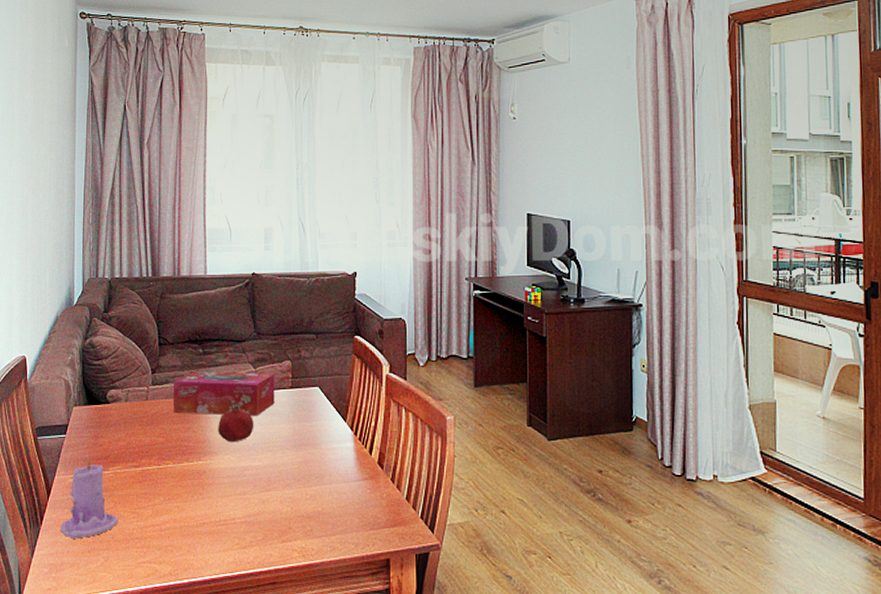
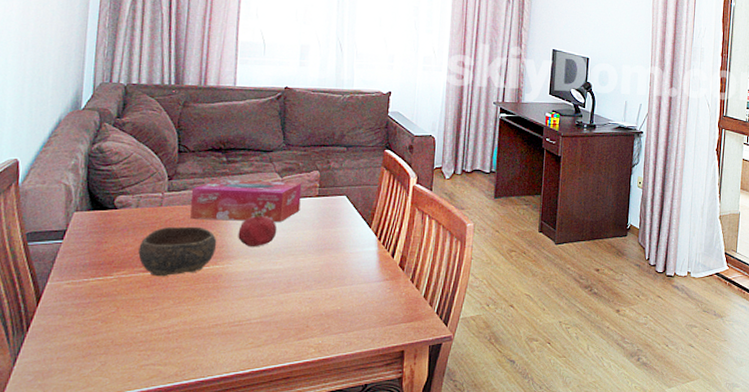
candle: present [60,458,119,539] -> none [50,263,121,345]
bowl: none [130,420,199,472] -> present [138,226,217,277]

